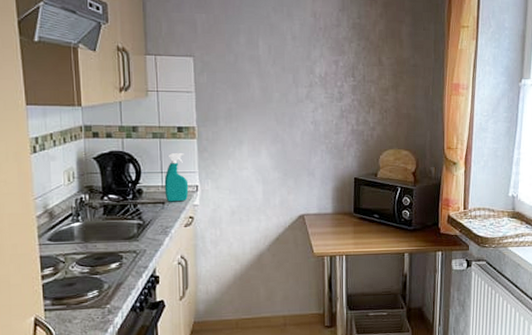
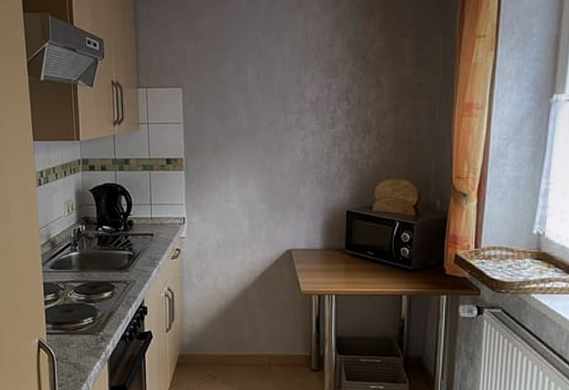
spray bottle: present [164,153,189,202] -> none [153,185,176,234]

